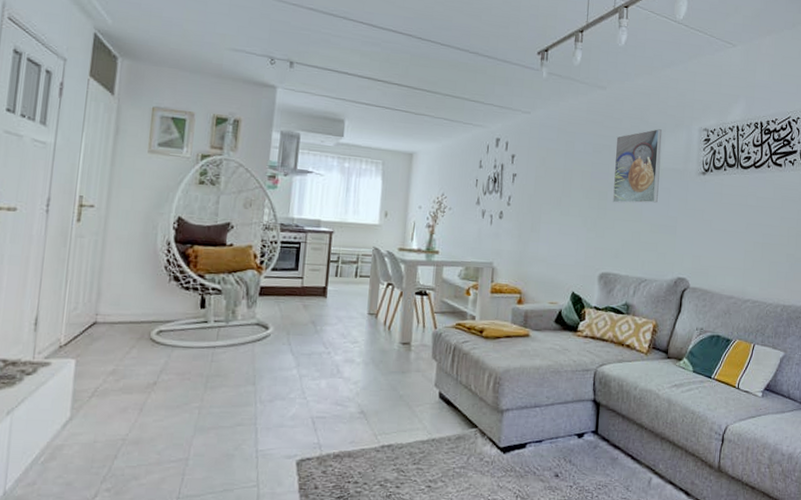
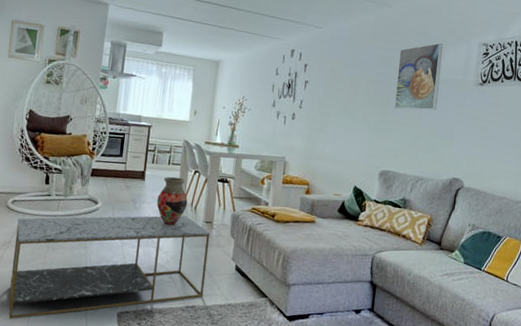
coffee table: none [155,337,408,481] -> present [8,215,210,319]
vase: none [341,291,380,351] -> present [156,176,188,226]

